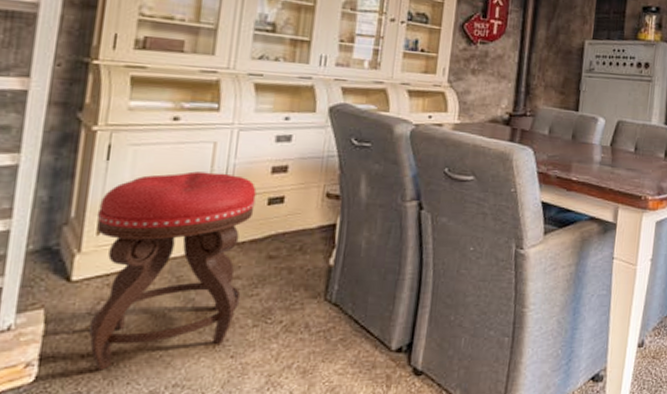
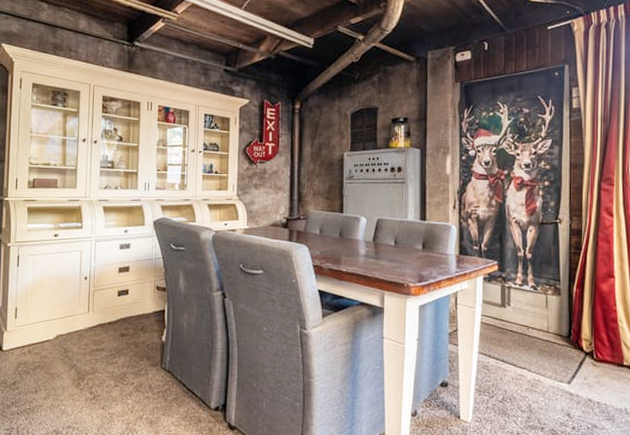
stool: present [88,171,257,370] -> none [14,273,110,413]

